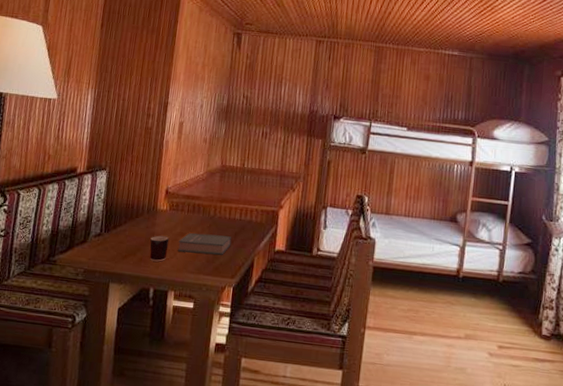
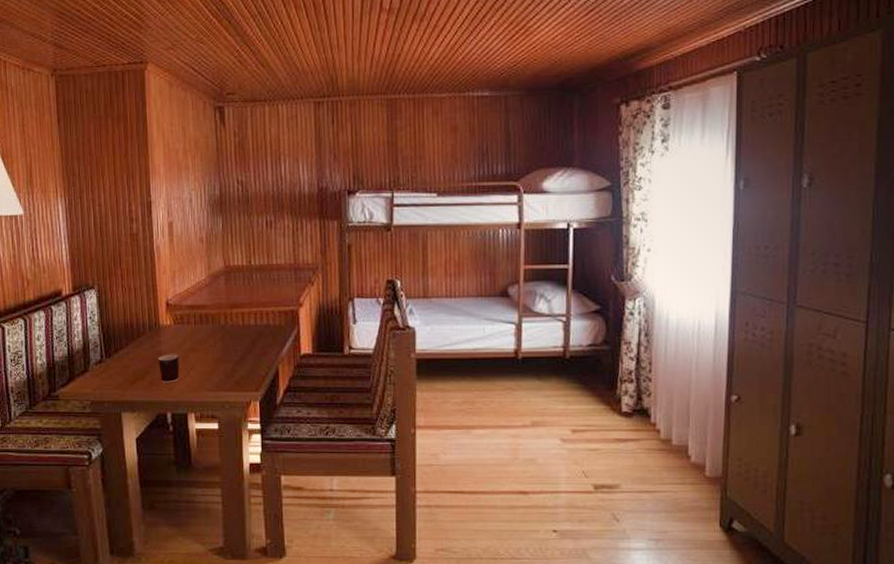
book: present [178,233,232,255] -> none [189,345,250,369]

